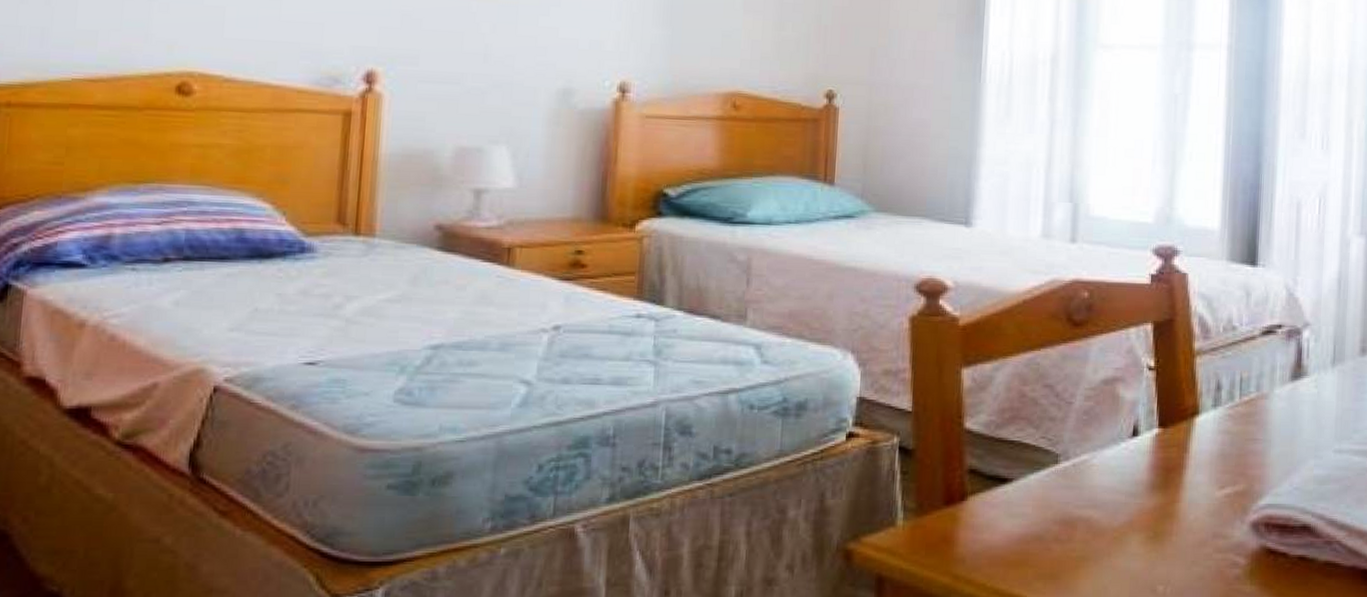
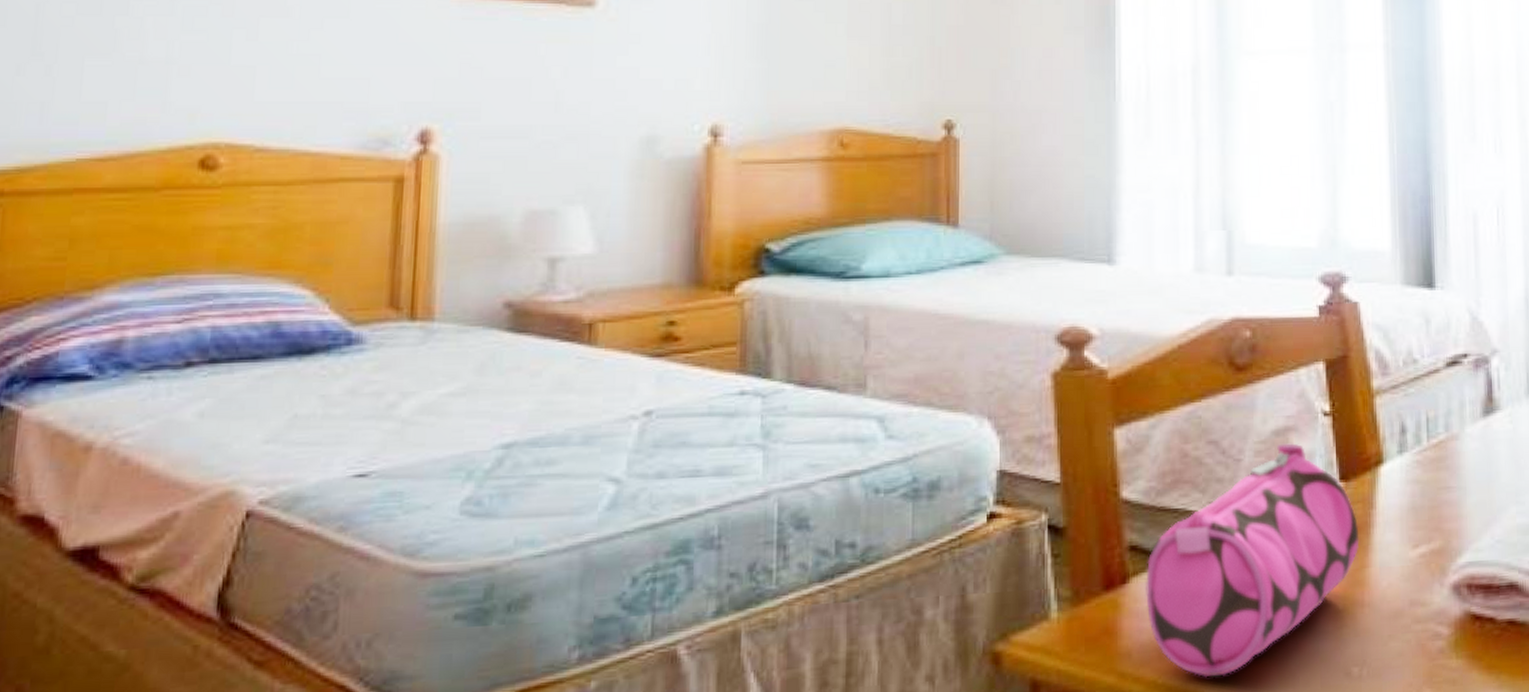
pencil case: none [981,391,1173,585] -> present [1146,443,1359,678]

